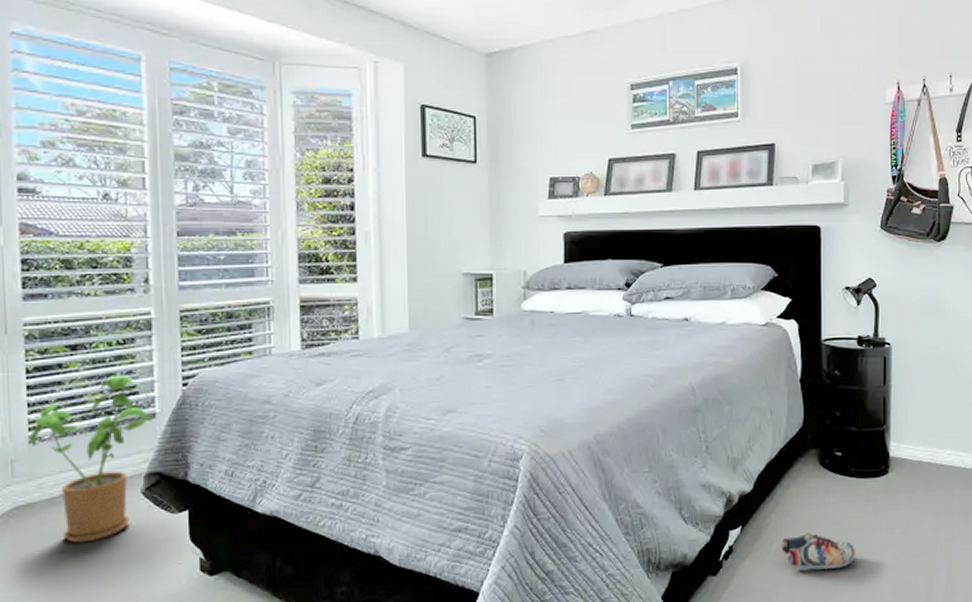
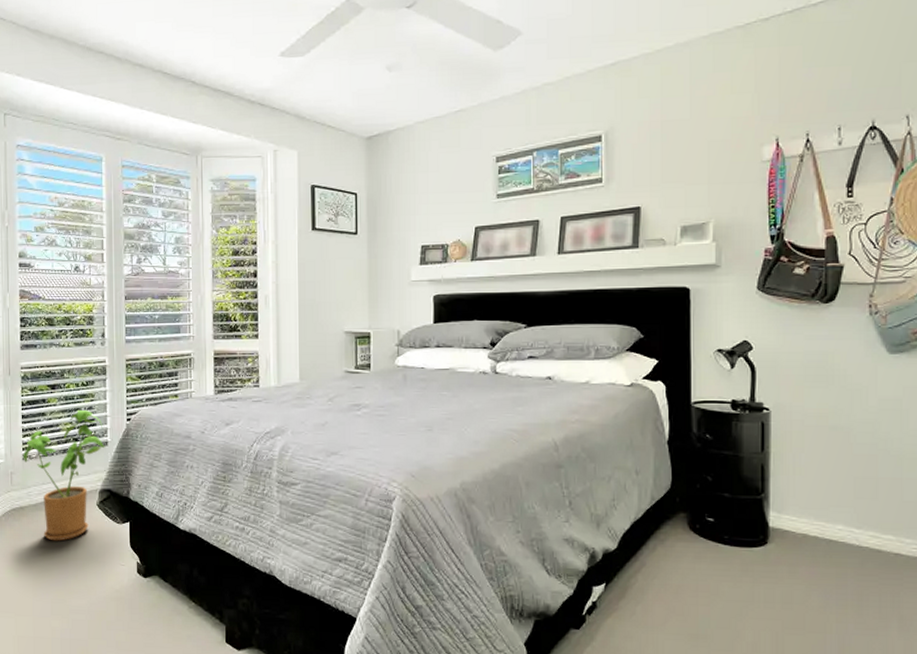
shoe: present [782,532,855,571] -> none [648,597,729,637]

